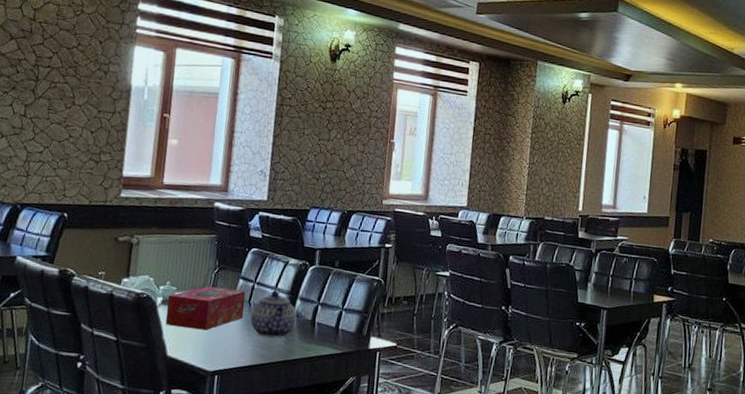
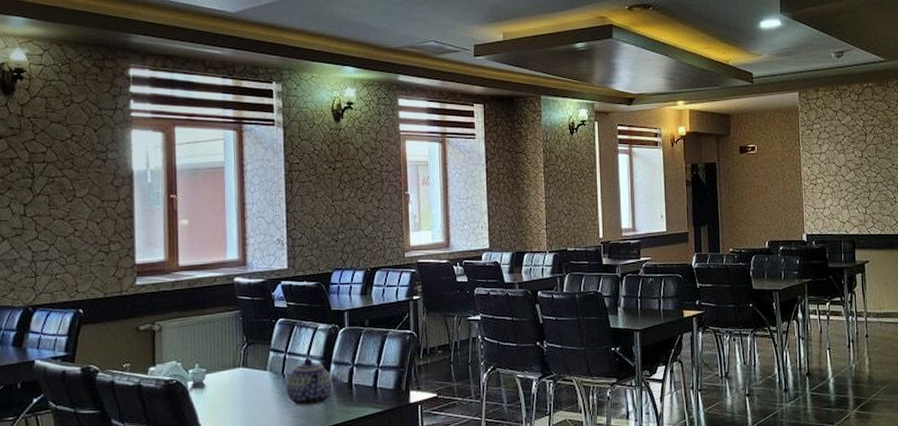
tissue box: present [165,286,246,331] -> none [198,363,278,409]

